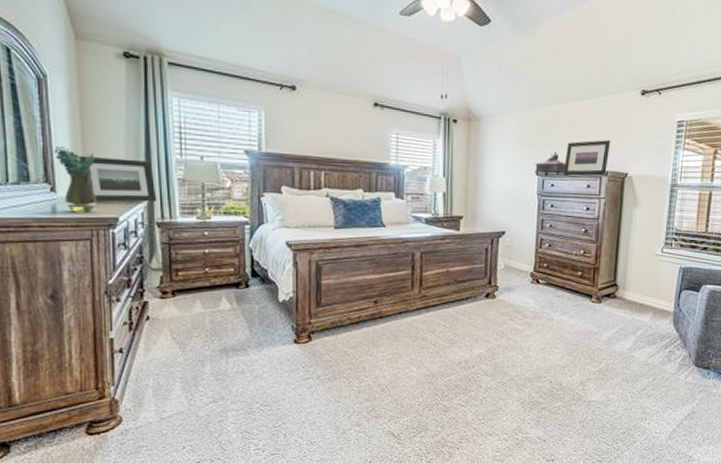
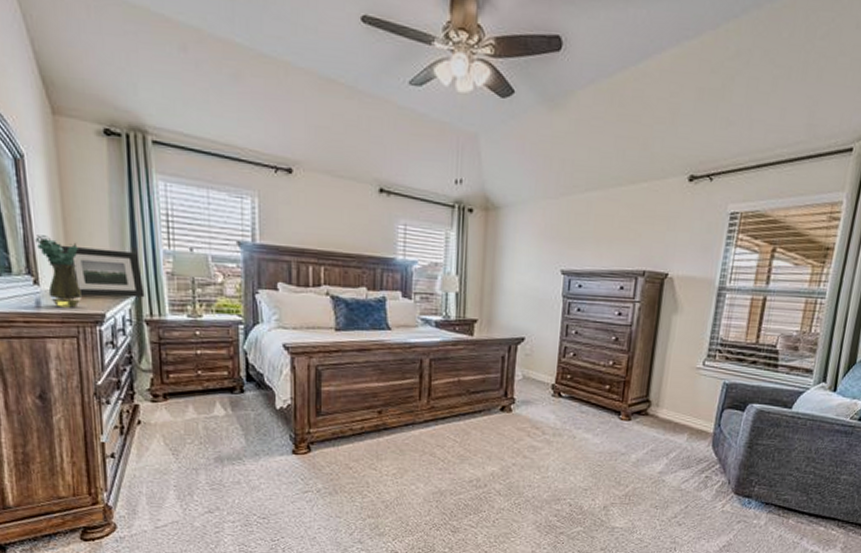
decorative box: present [535,152,568,176] -> none [561,248,598,276]
picture frame: present [563,140,611,176] -> none [592,234,651,276]

